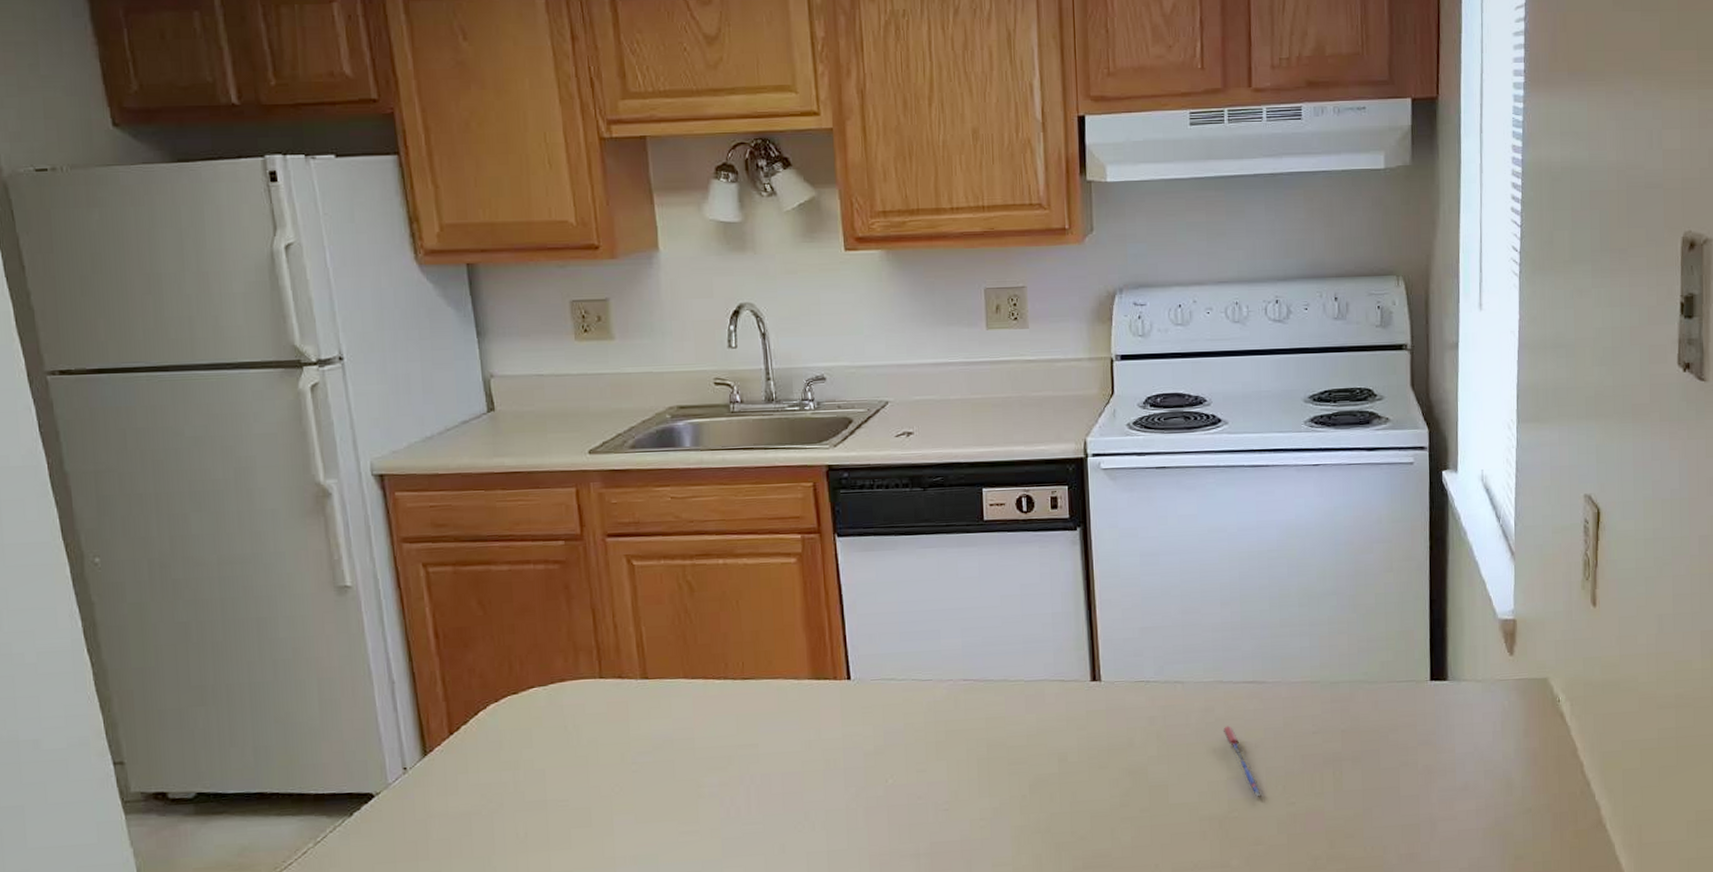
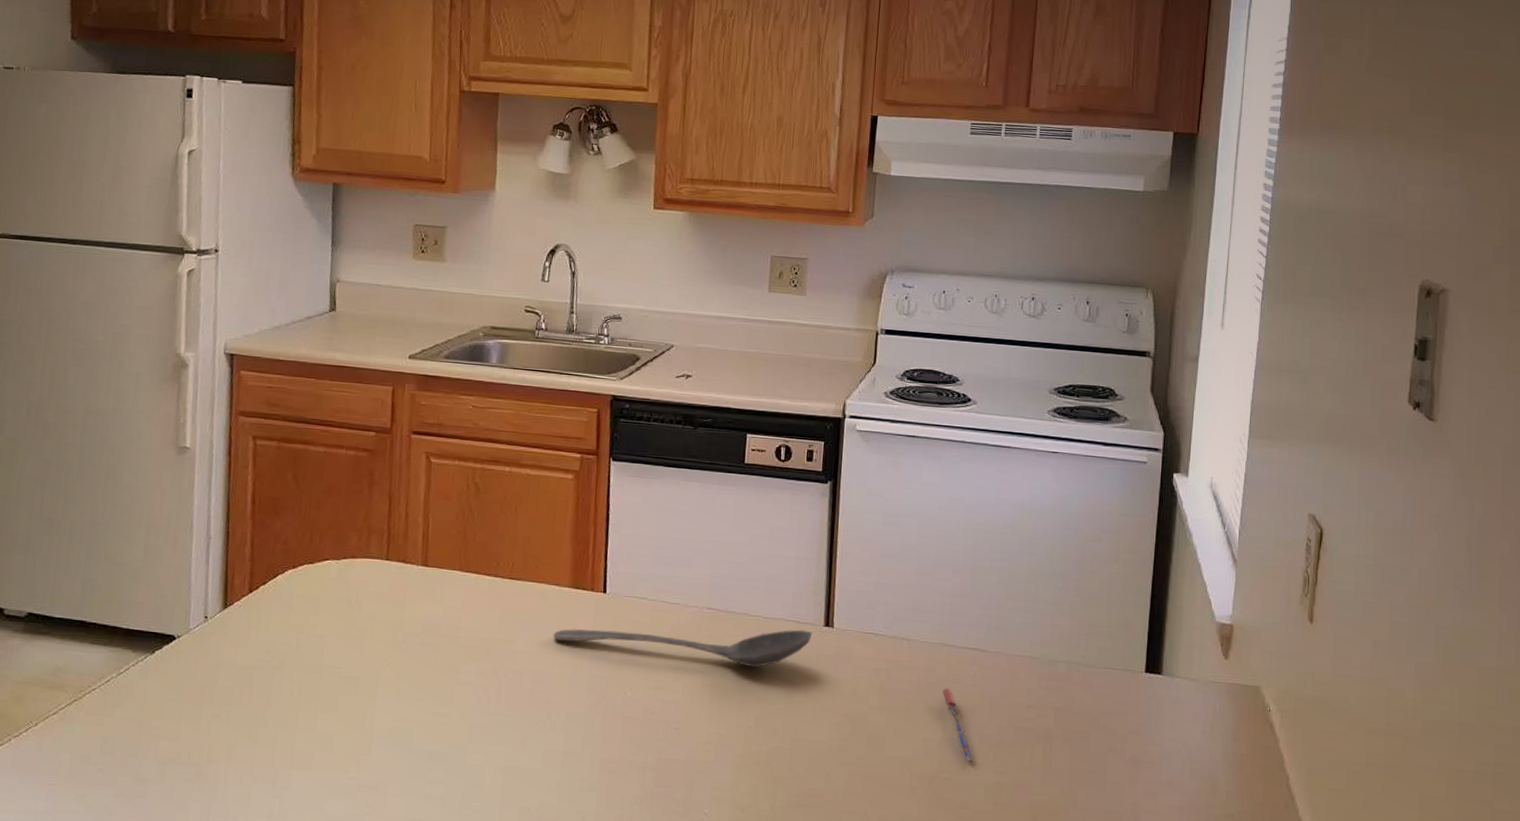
stirrer: none [799,688,1080,737] -> present [553,628,813,668]

